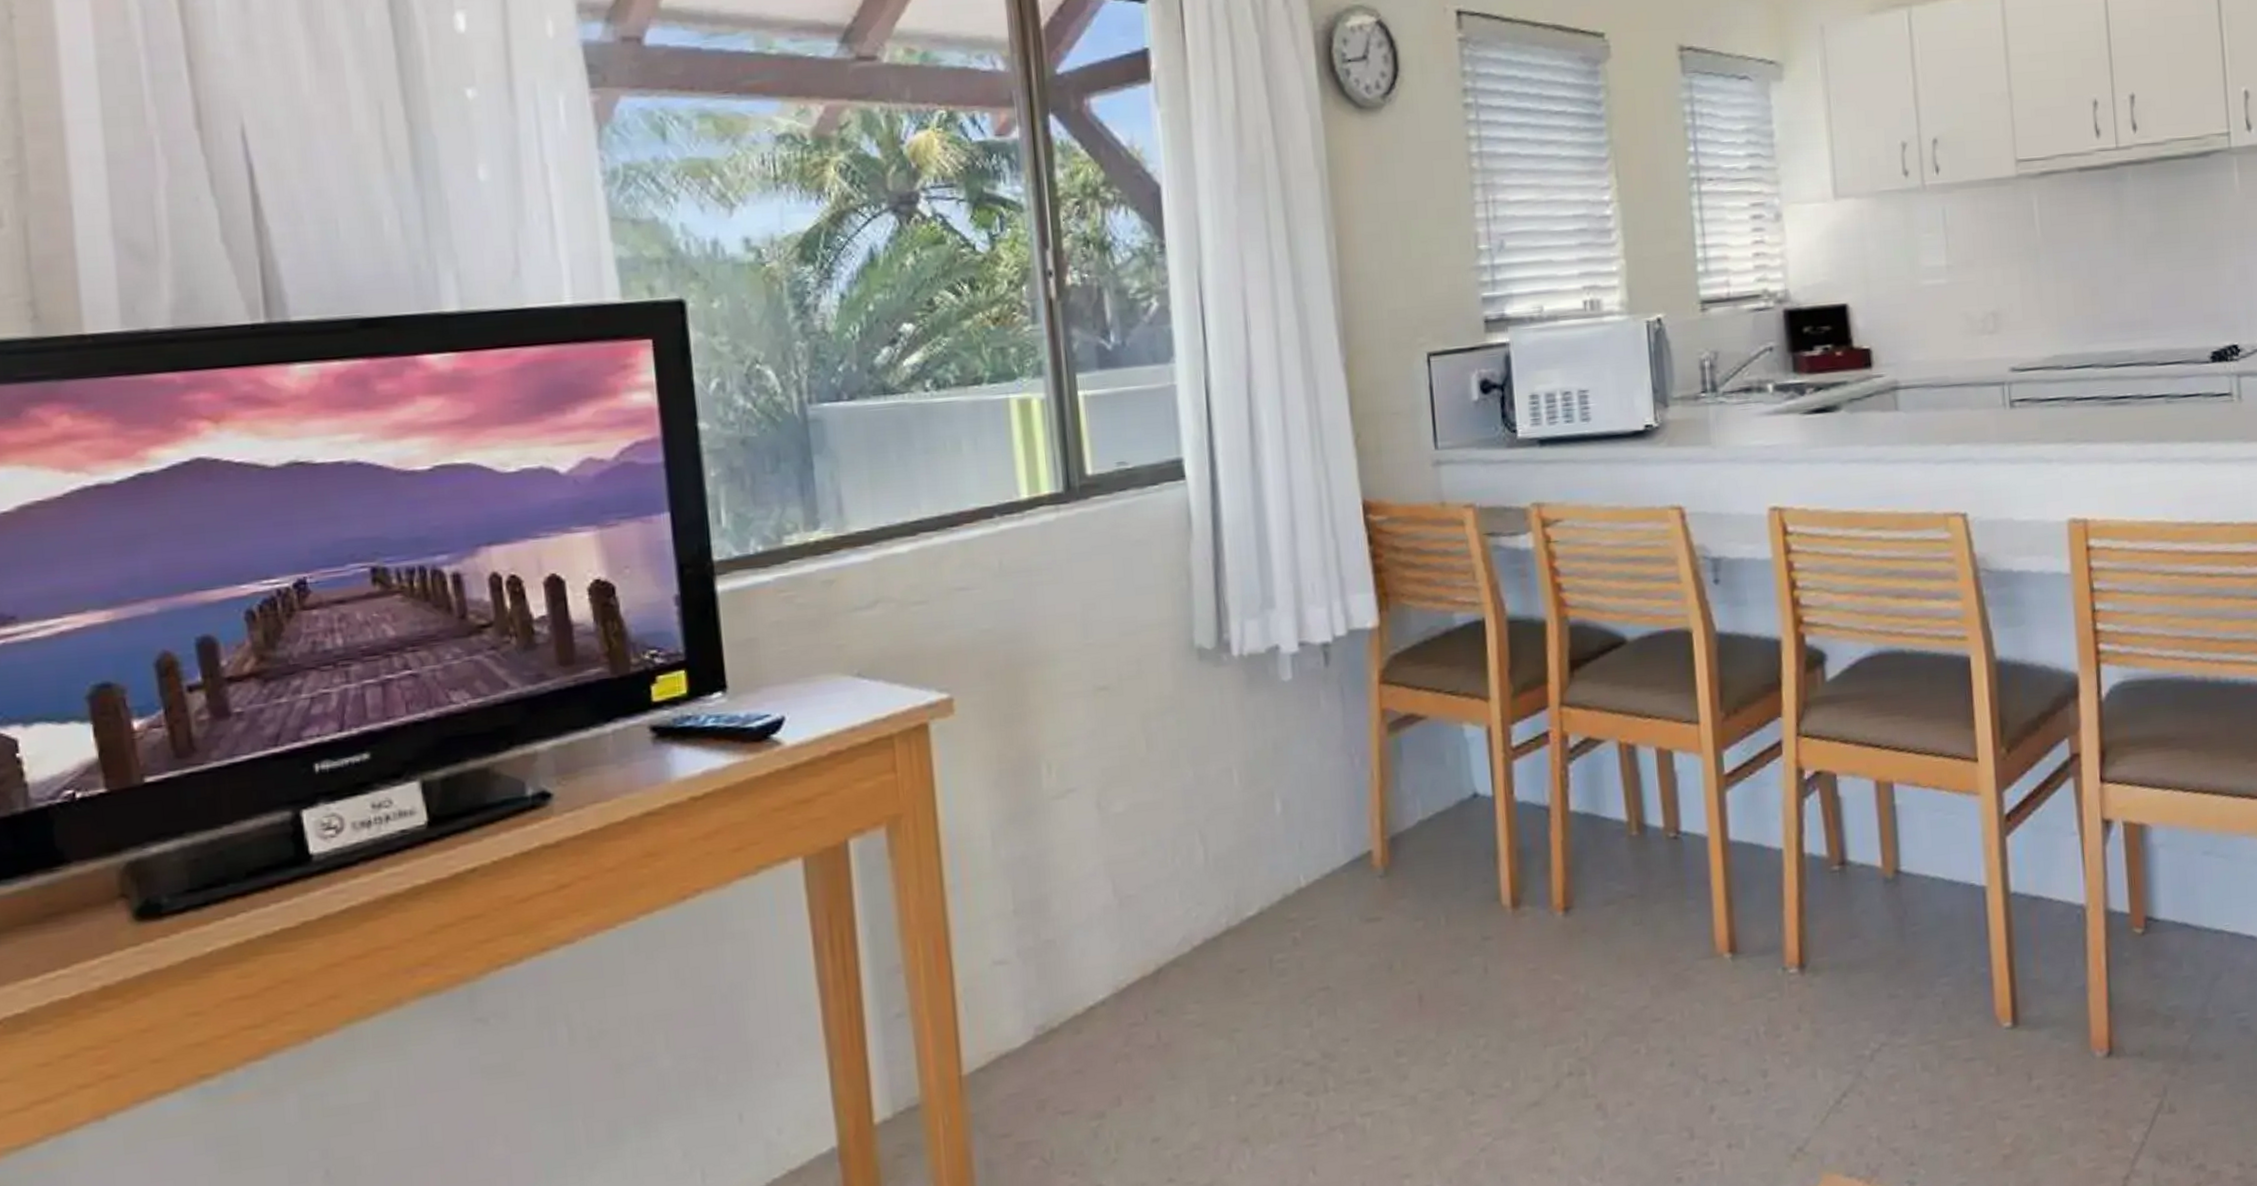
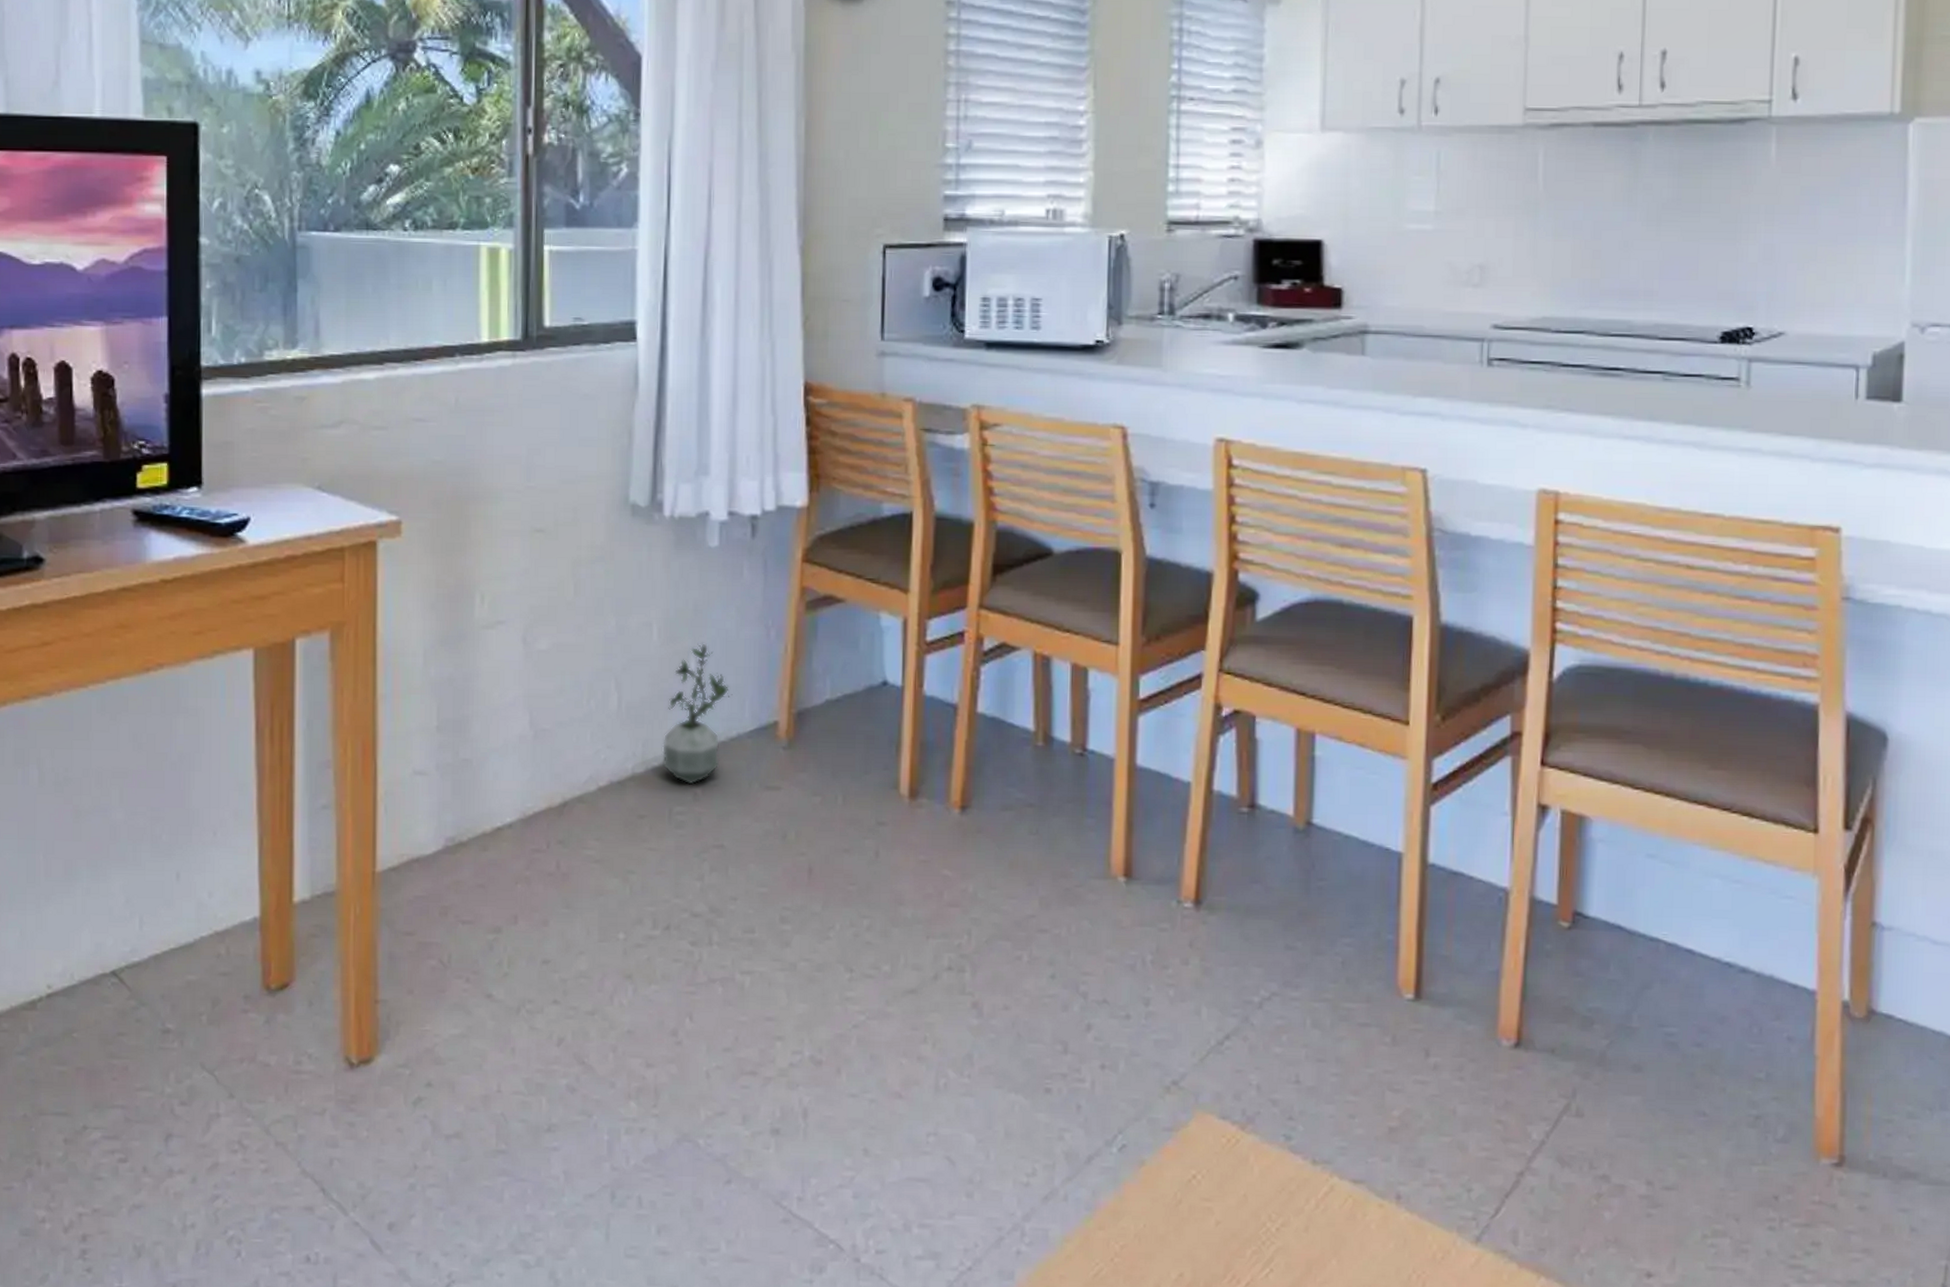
potted plant: none [1255,780,1323,930] -> present [662,642,733,785]

